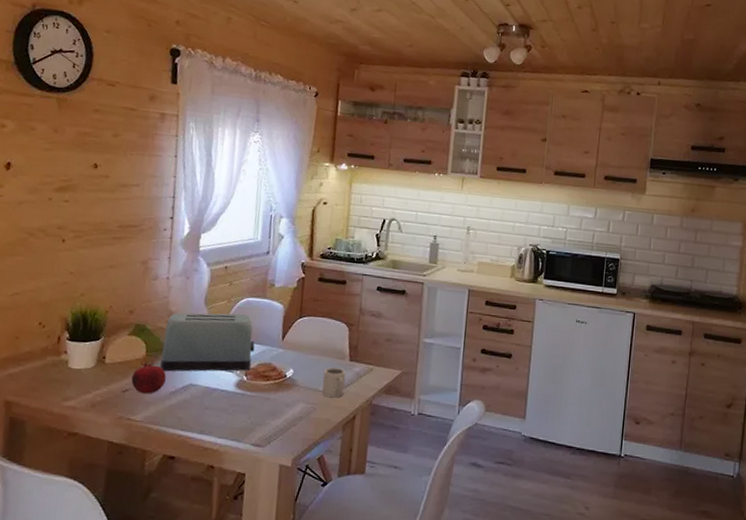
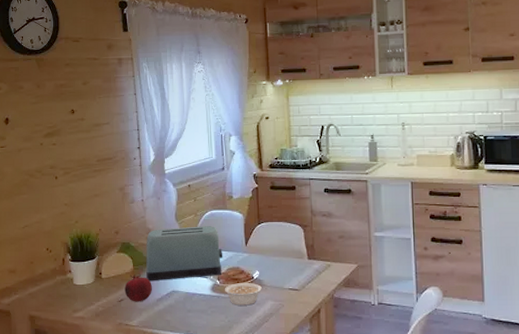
legume: none [250,381,294,407] -> present [224,283,262,306]
cup: present [321,367,347,398] -> none [286,267,307,294]

